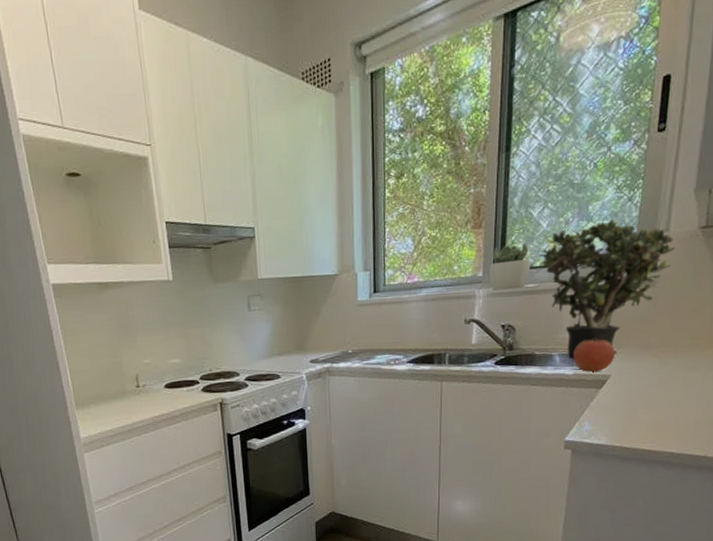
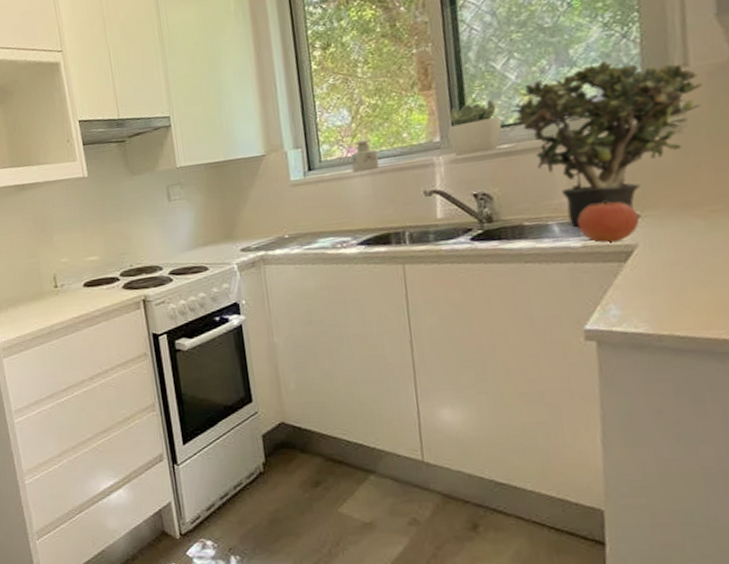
decorative bottle: none [410,267,433,298] -> present [350,138,380,173]

